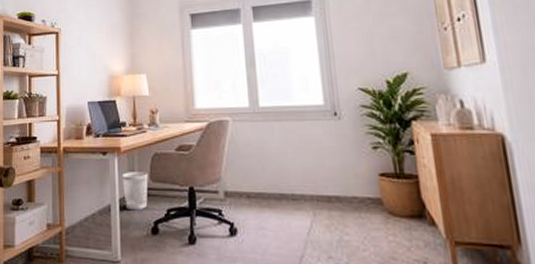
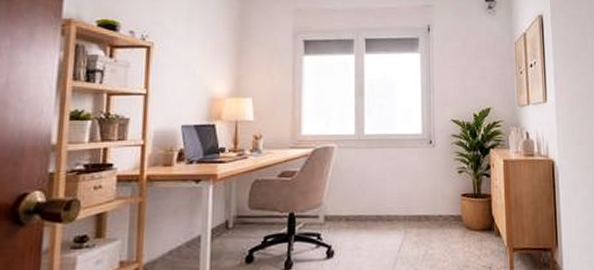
wastebasket: present [123,172,148,211] -> none [217,199,246,240]

